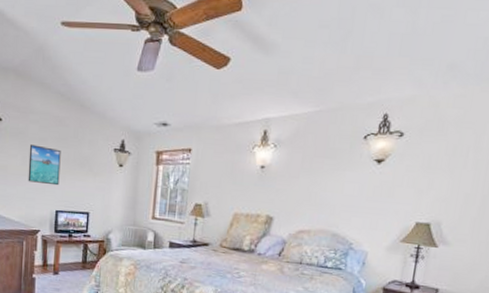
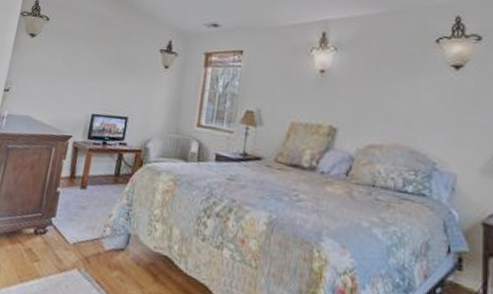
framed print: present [28,144,61,186] -> none [66,44,105,87]

